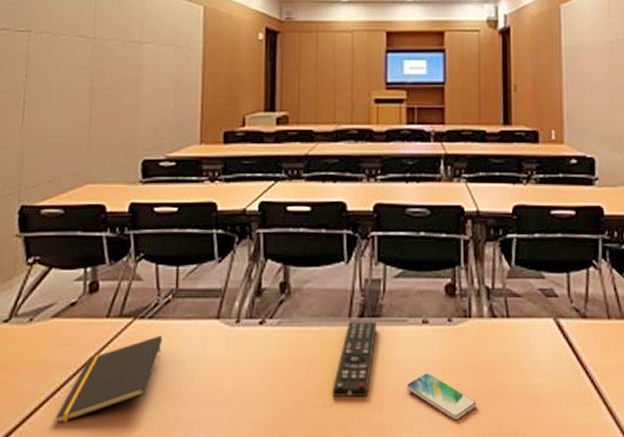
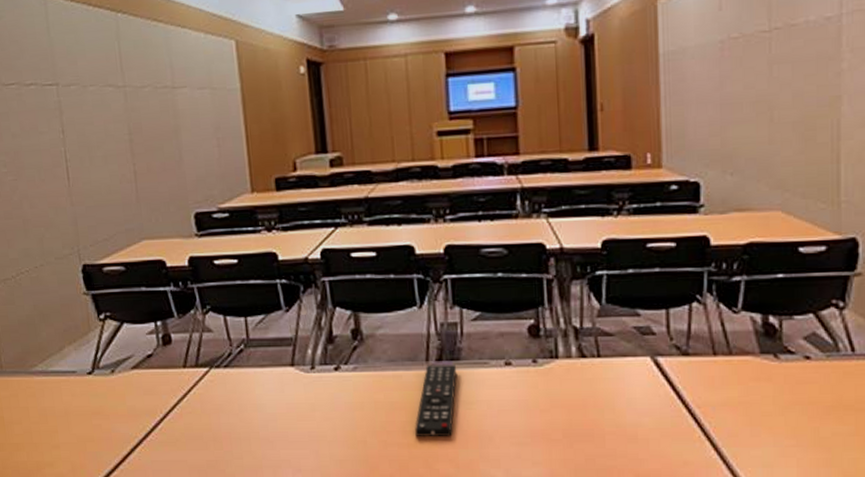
notepad: present [56,335,163,423] -> none [151,382,241,462]
smartphone: present [407,373,476,419] -> none [492,413,567,456]

